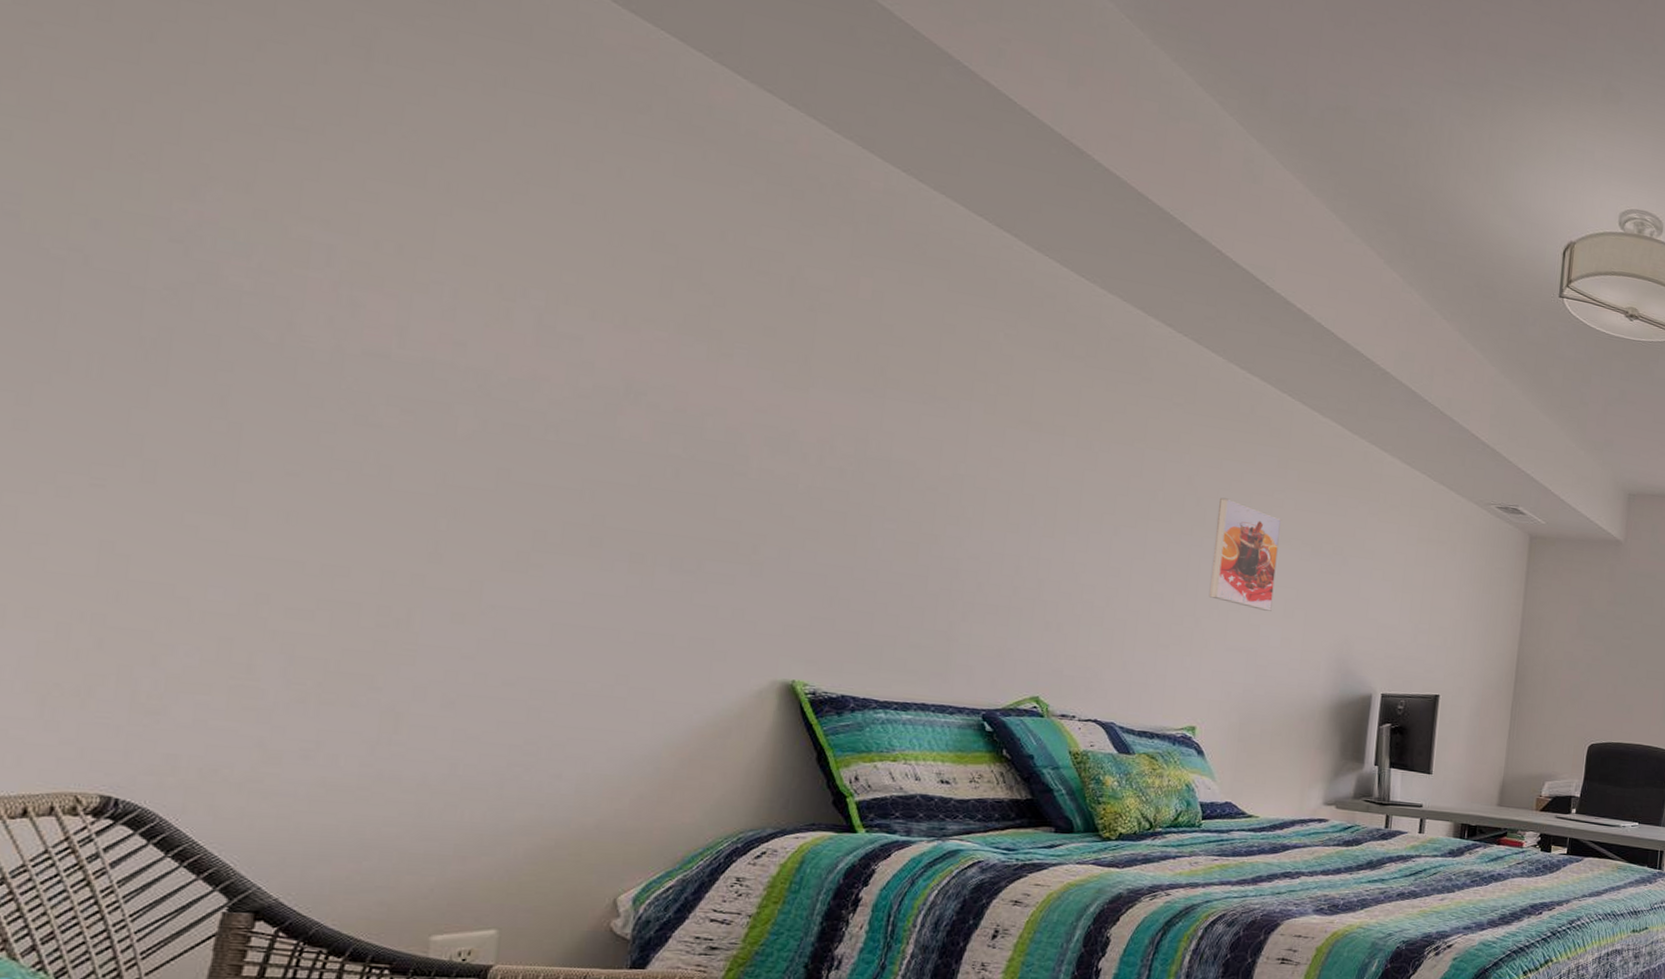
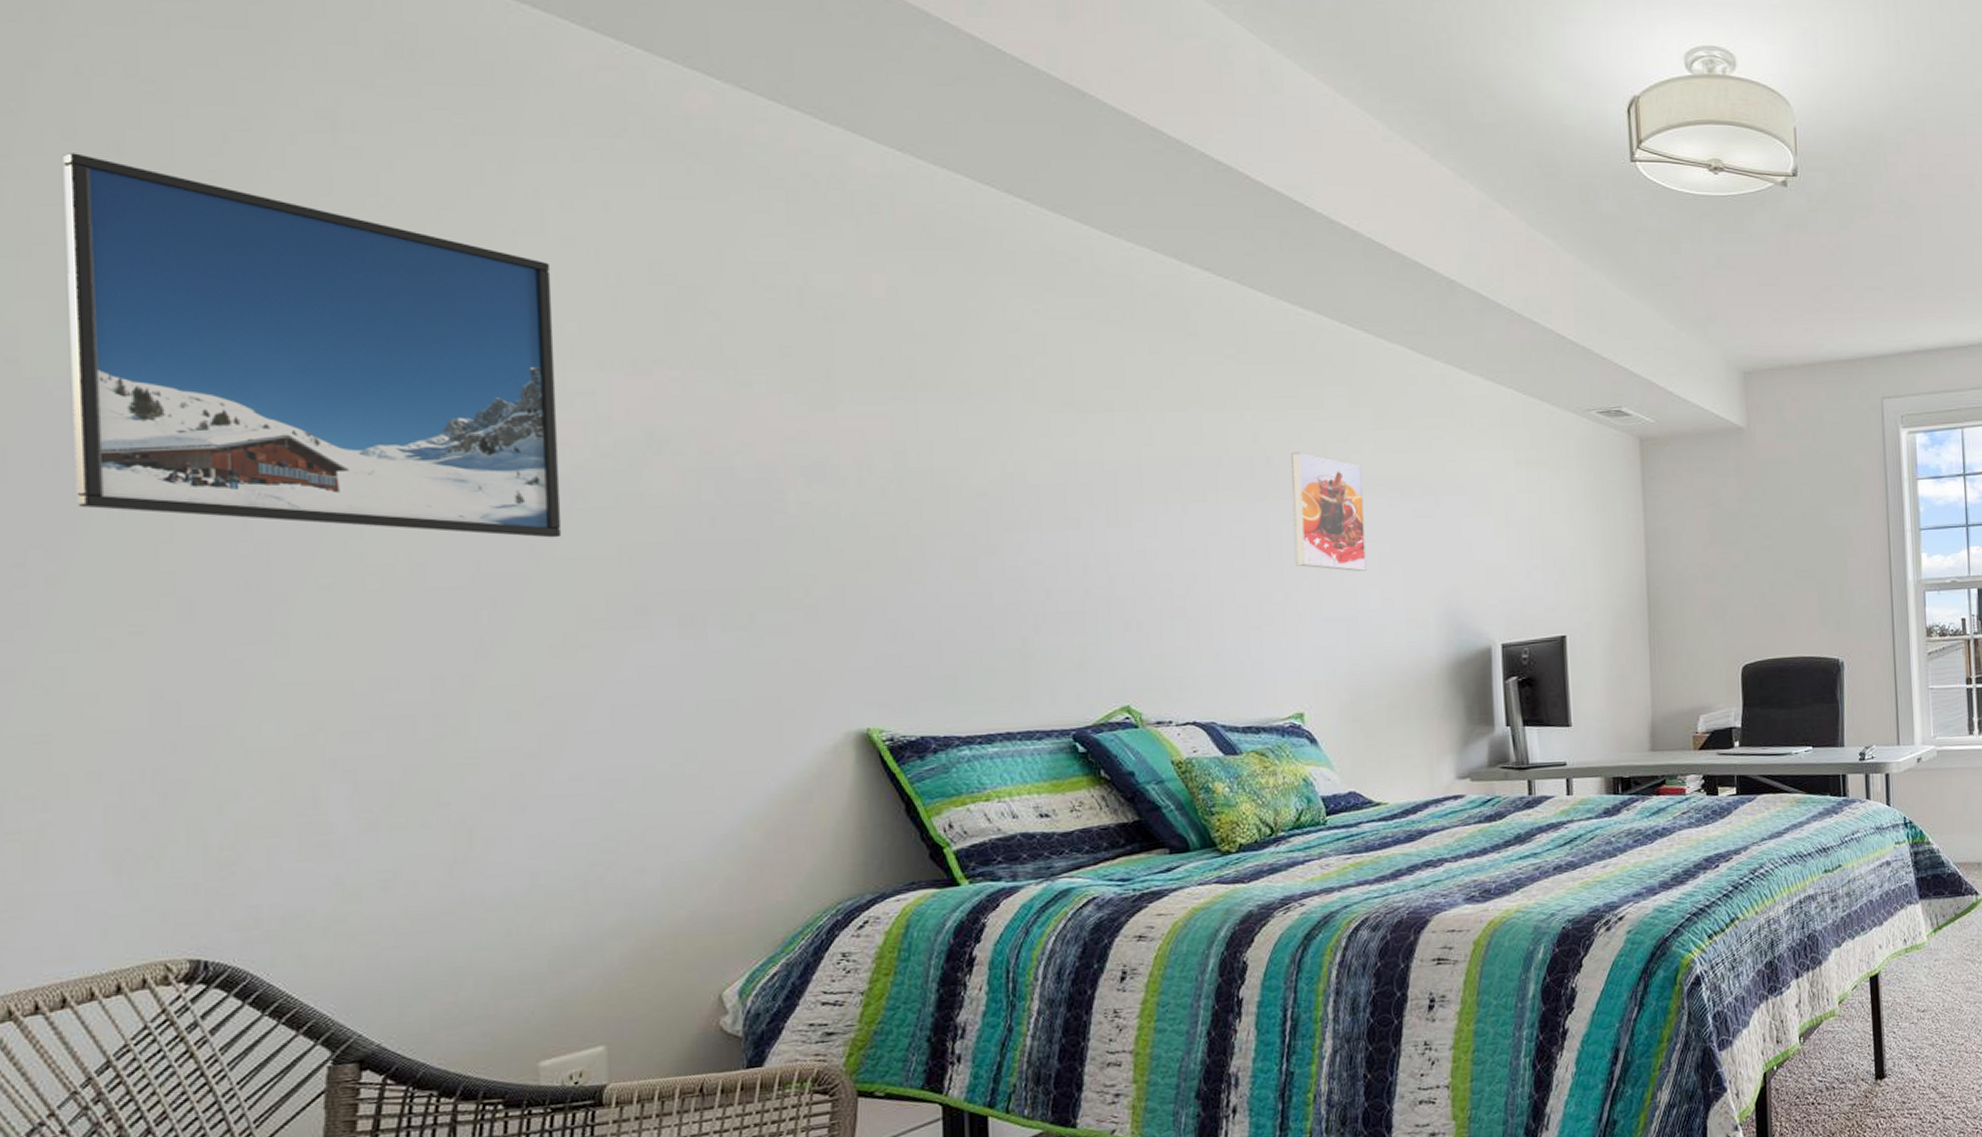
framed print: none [56,32,559,464] -> present [63,153,562,538]

